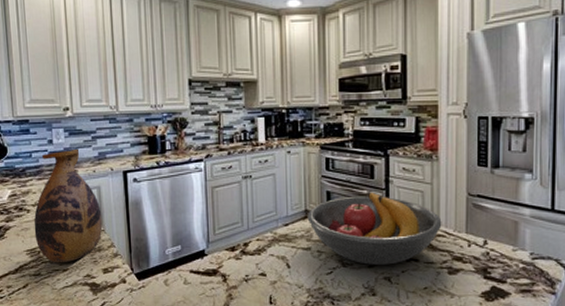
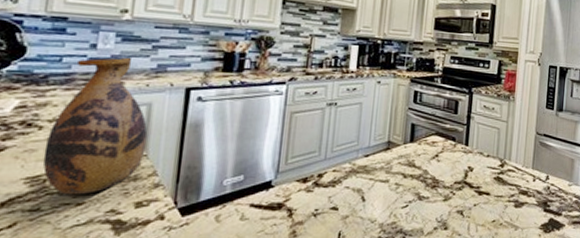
fruit bowl: present [307,190,442,265] -> none [389,125,513,198]

